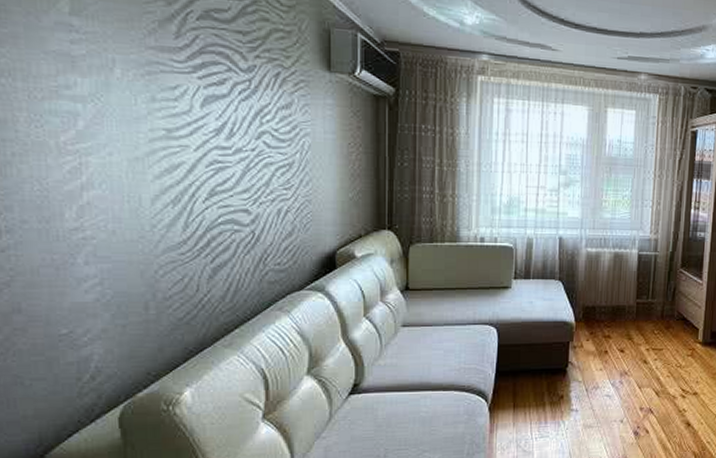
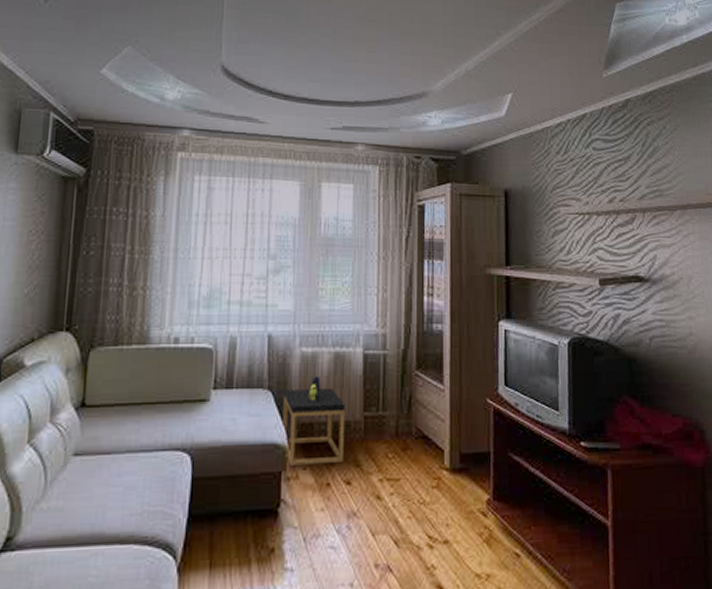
side table: none [571,271,622,338] -> present [283,376,345,466]

